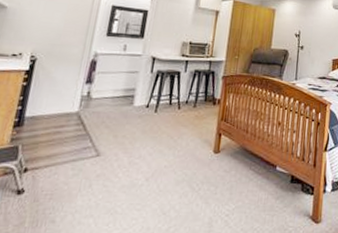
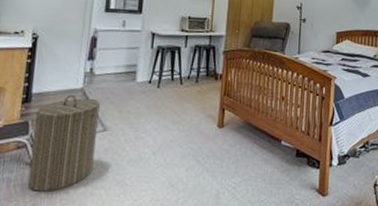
laundry hamper: none [11,119,95,221] -> present [28,95,100,191]

